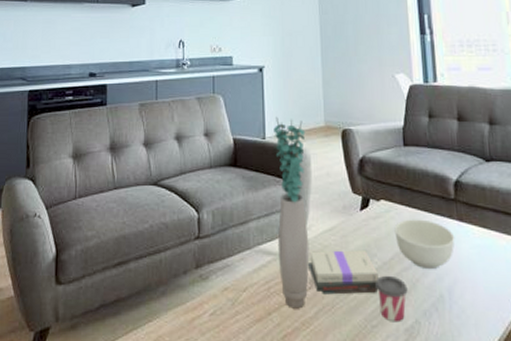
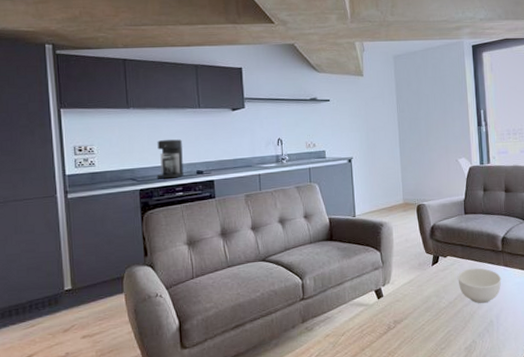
coffee maker: none [47,37,77,80] -> present [156,139,184,179]
vase: present [273,116,310,309] -> none [362,198,394,344]
books: present [307,250,380,295] -> none [392,295,447,331]
cup: present [376,275,408,323] -> none [444,311,467,344]

